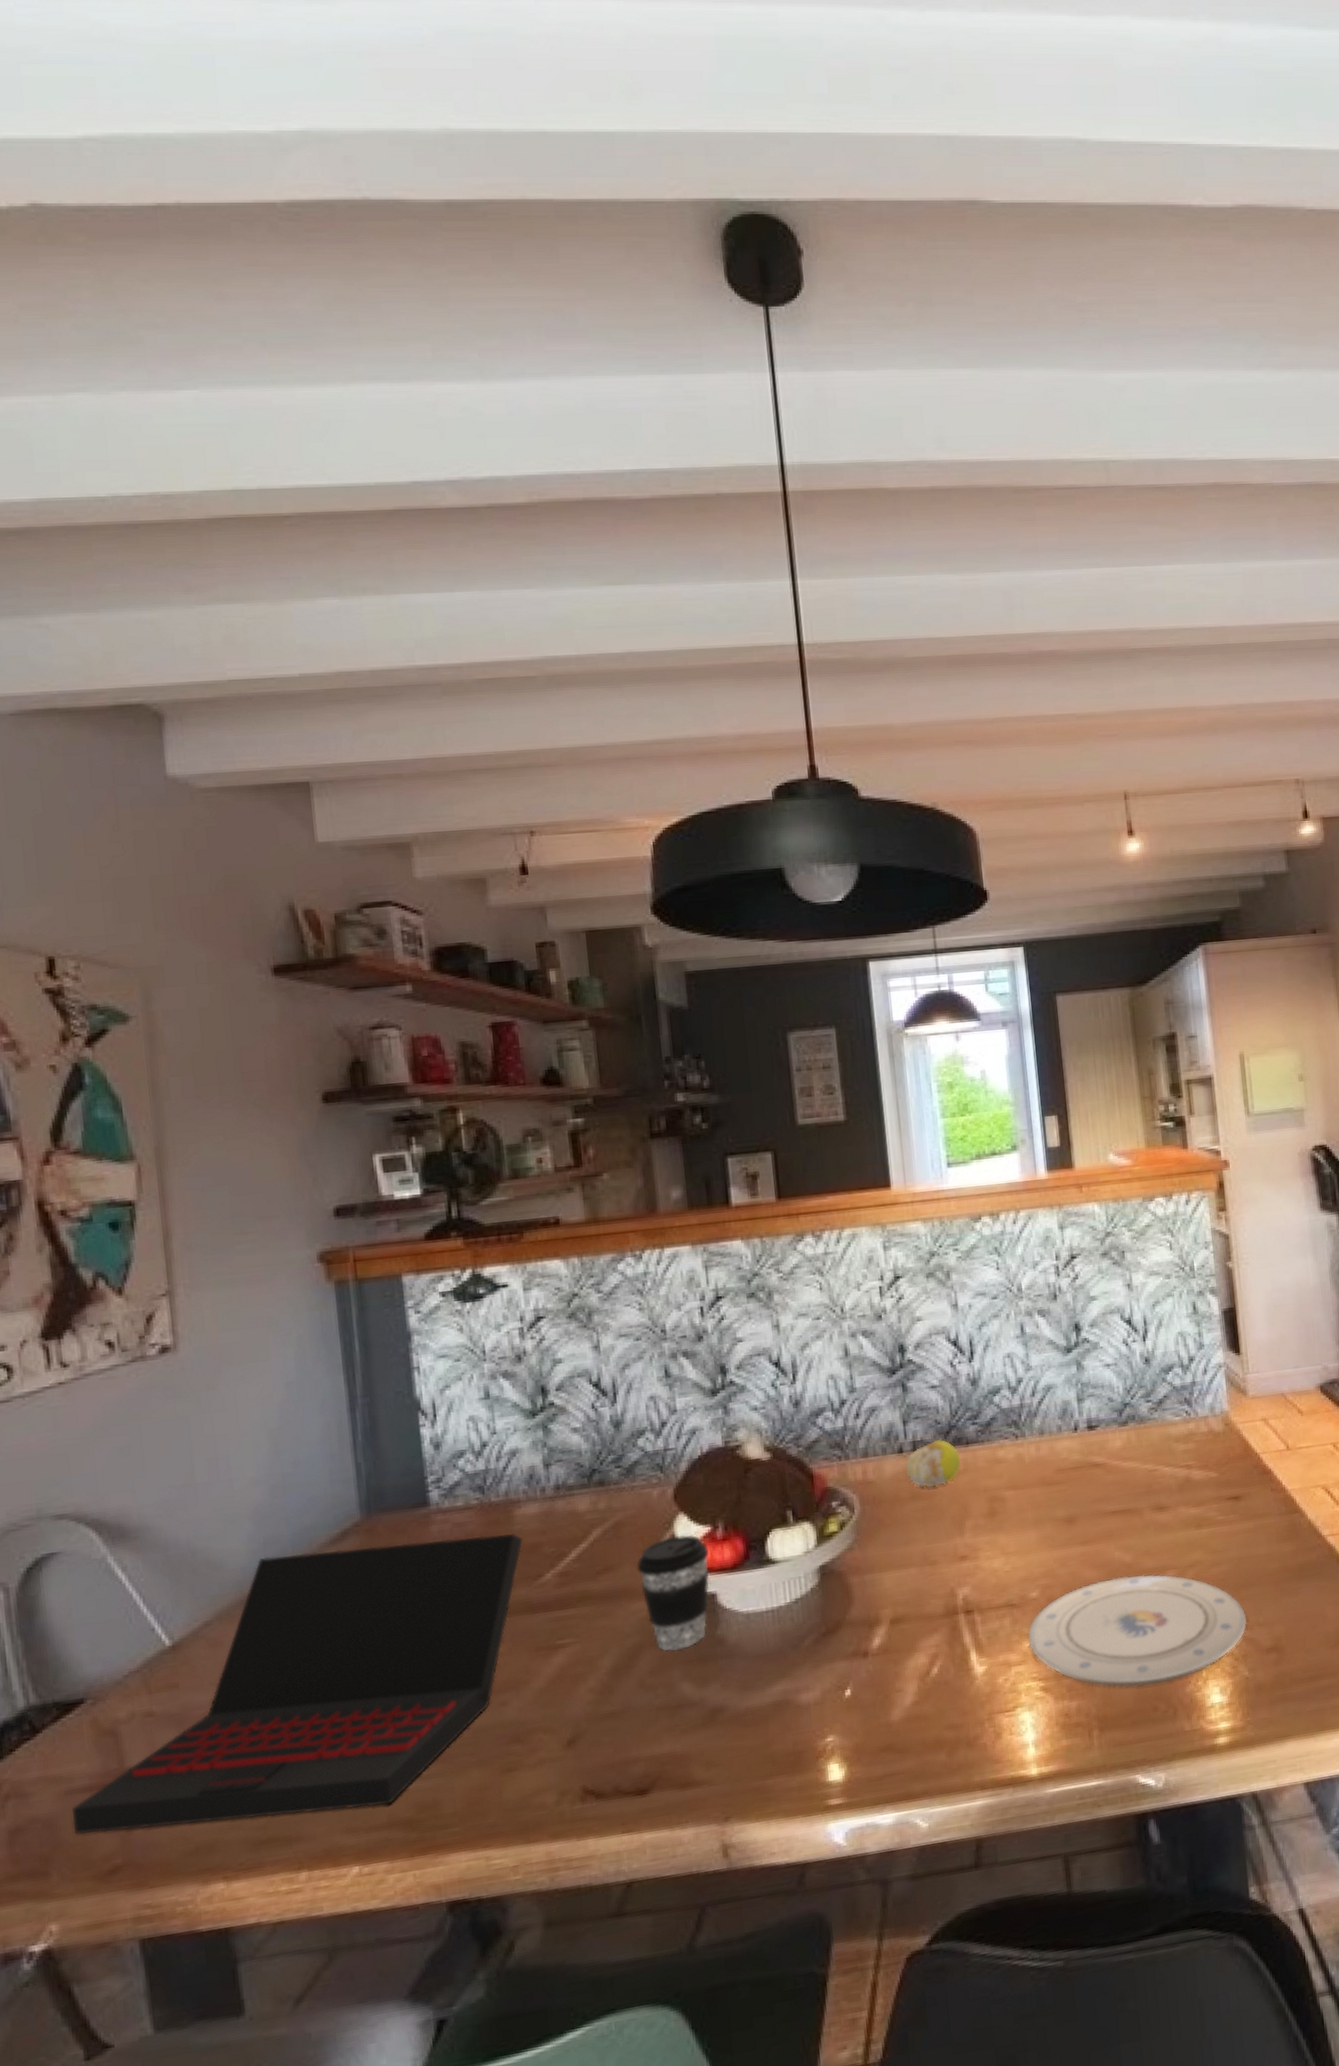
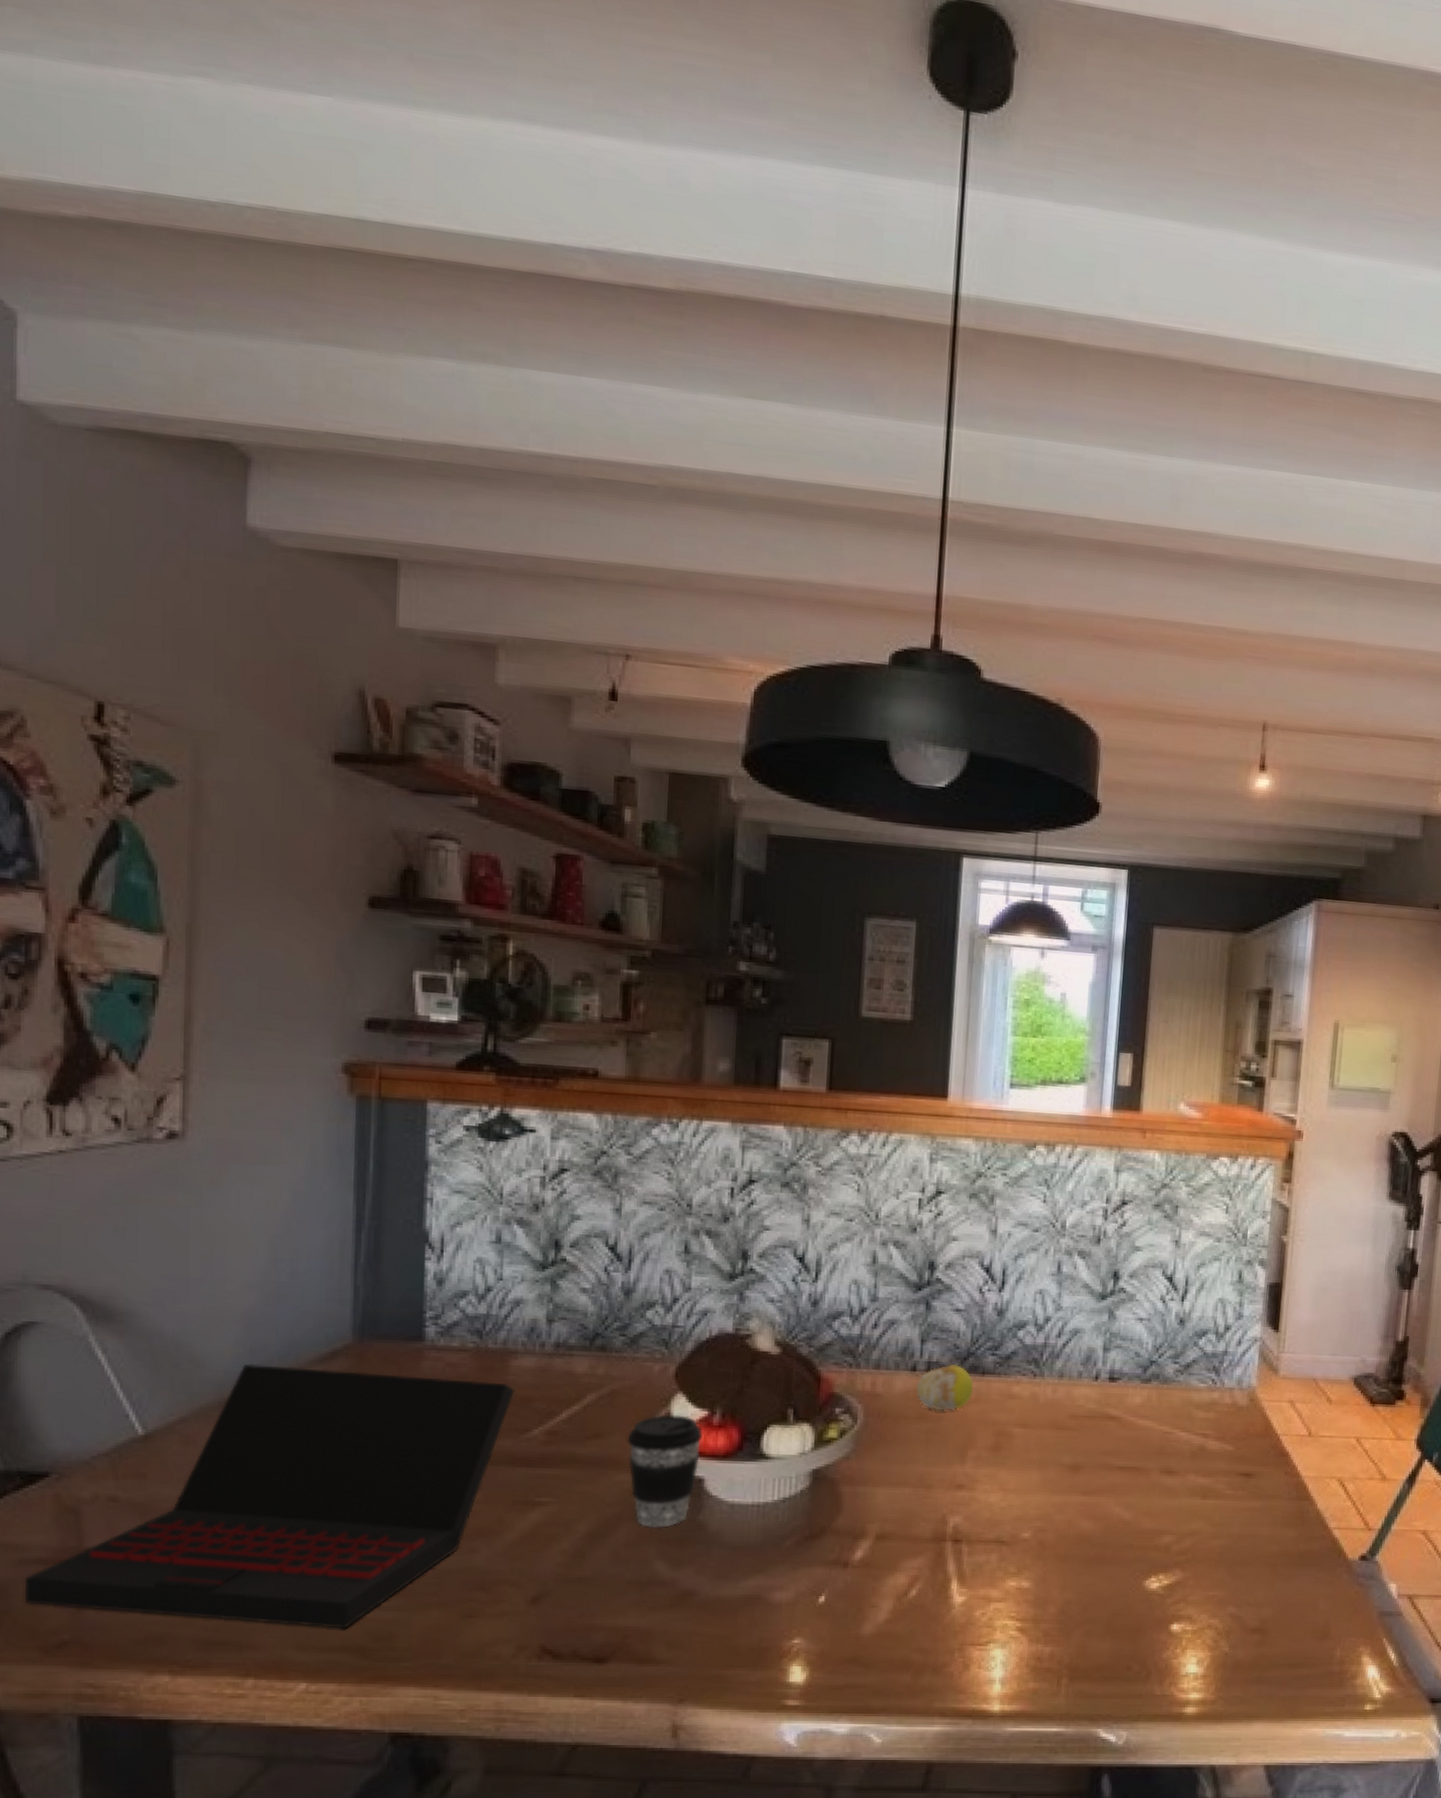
plate: present [1027,1574,1248,1688] -> none [1011,1532,1238,1645]

